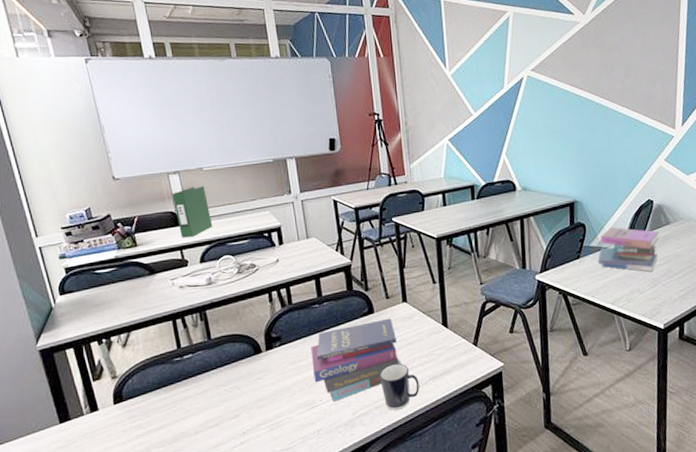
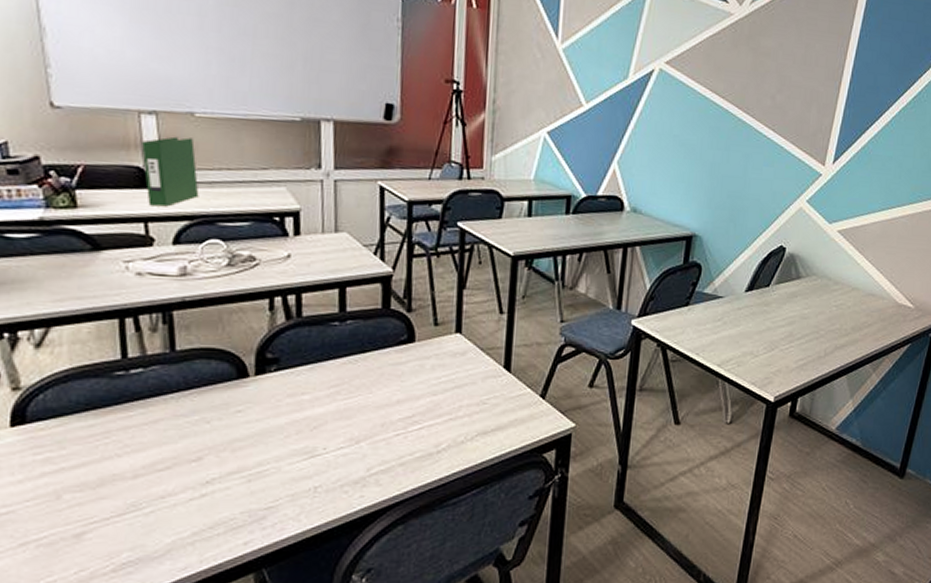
books: present [311,318,403,402] -> none [319,351,444,452]
mug: present [379,363,420,410] -> none [410,410,463,469]
books: present [598,227,659,272] -> none [710,273,786,332]

